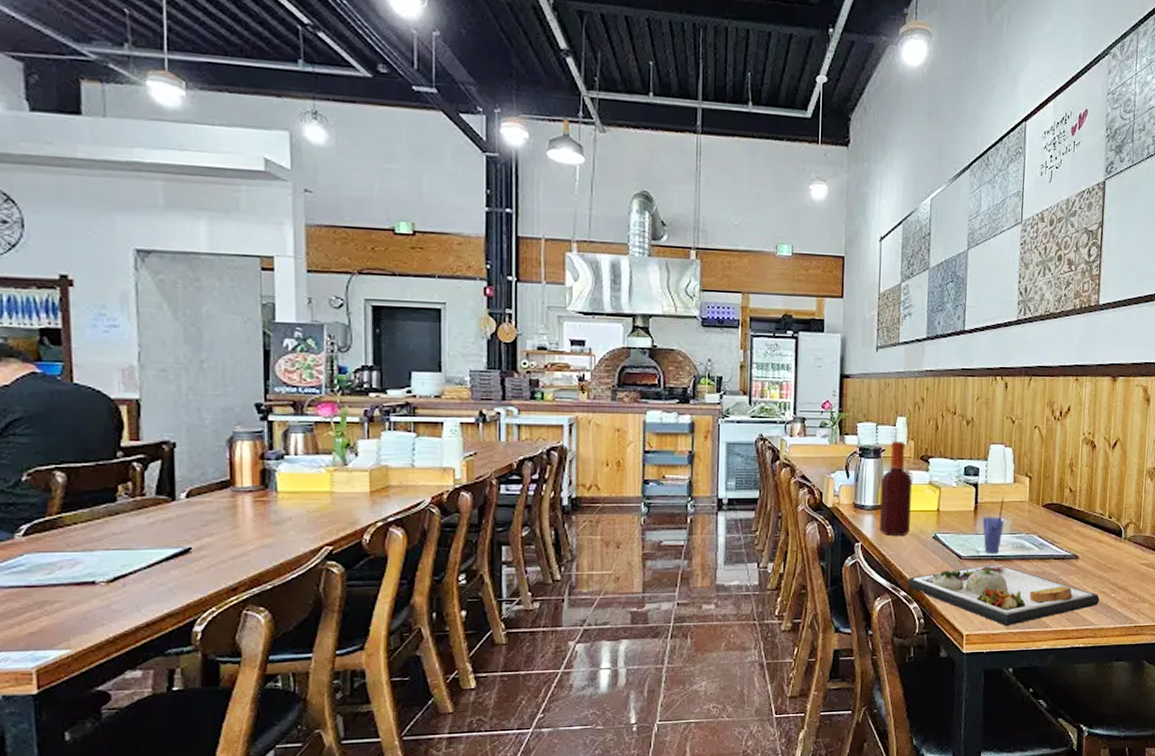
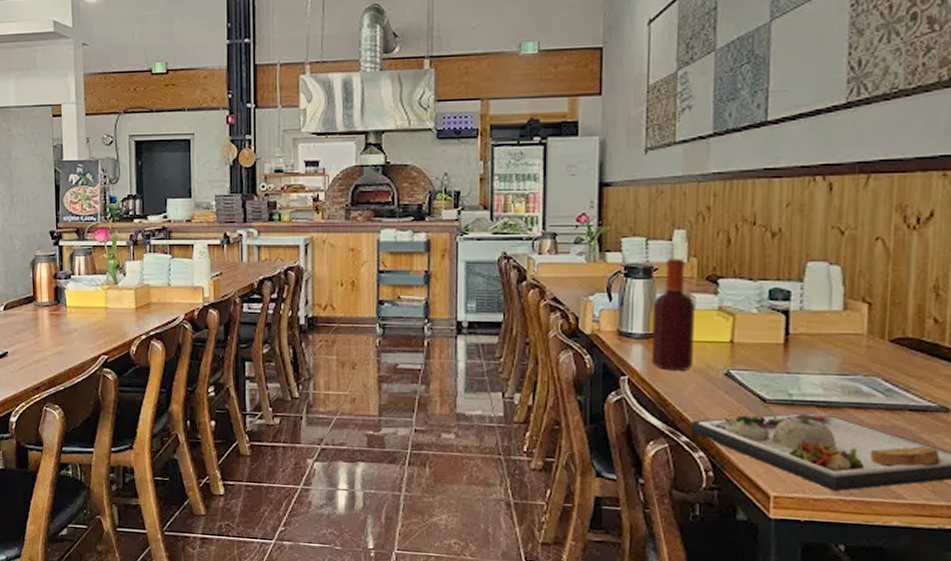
straw: present [982,497,1005,554] -> none [796,328,831,399]

